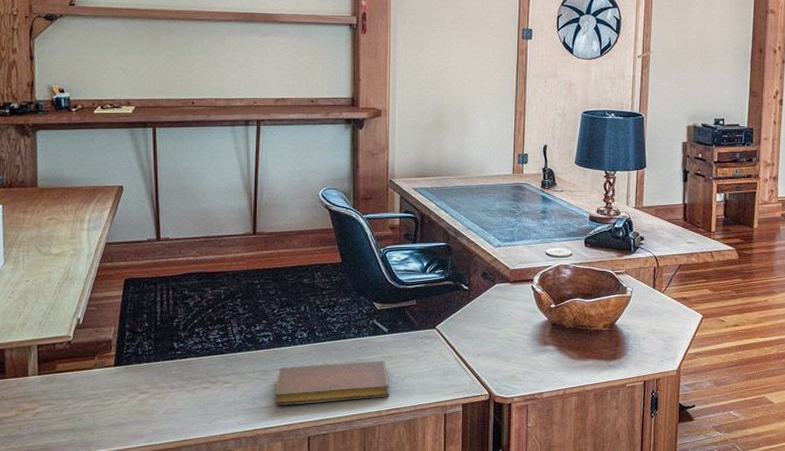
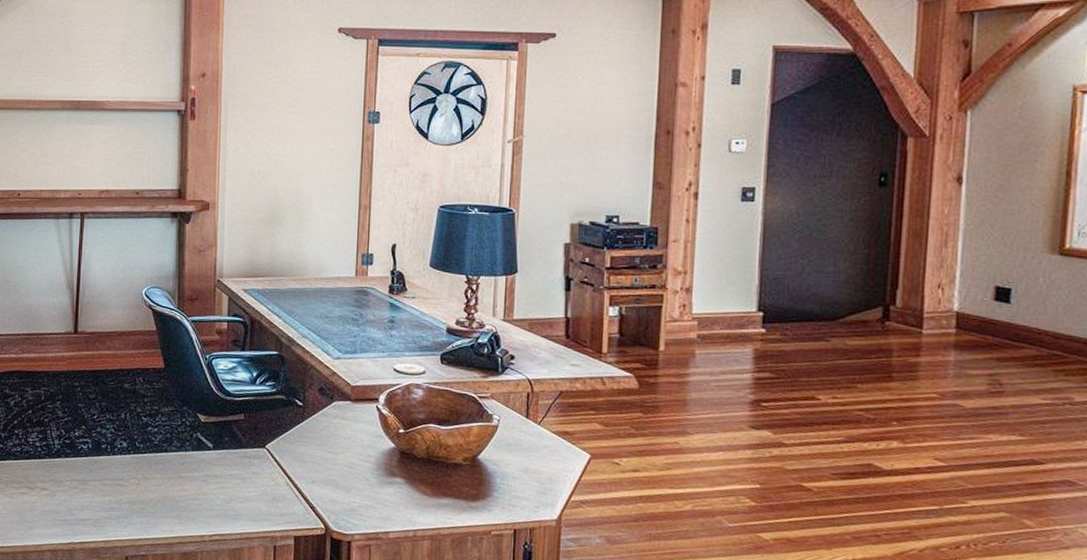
notebook: present [275,361,389,406] -> none [93,478,213,521]

